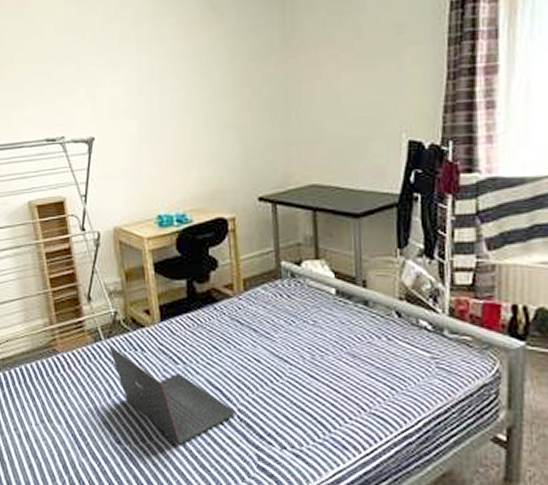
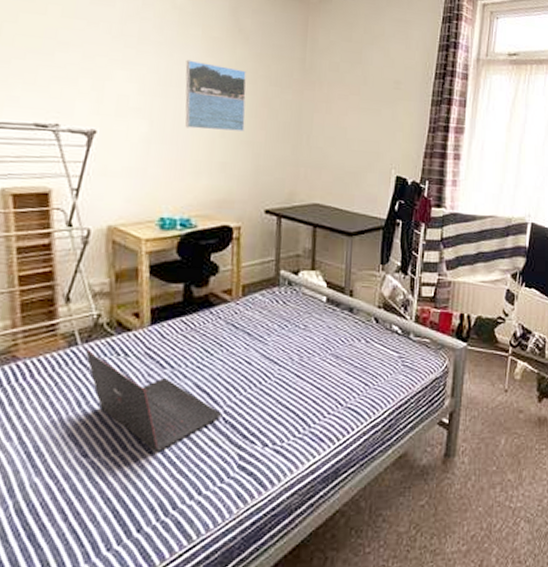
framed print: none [164,49,228,122] -> present [185,59,246,132]

